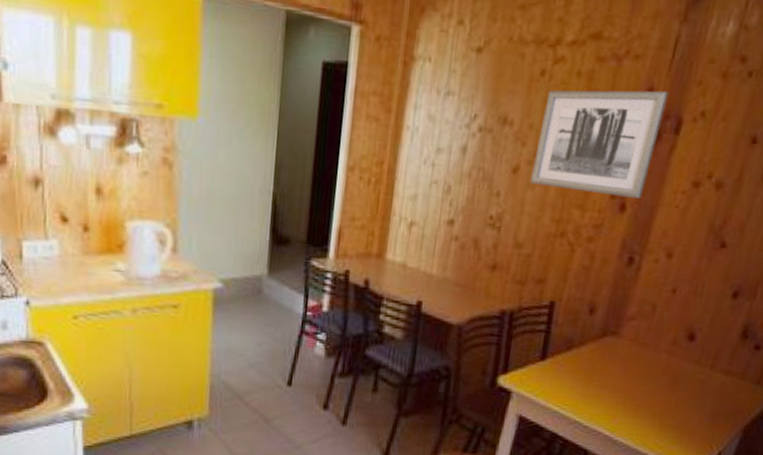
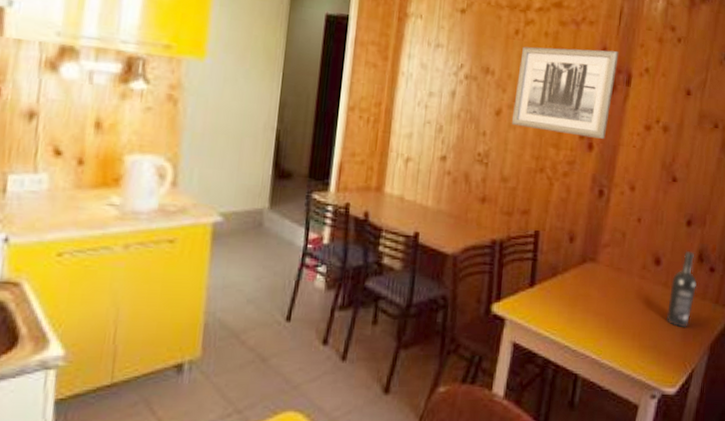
wine bottle: none [695,325,738,409] -> present [666,250,697,328]

